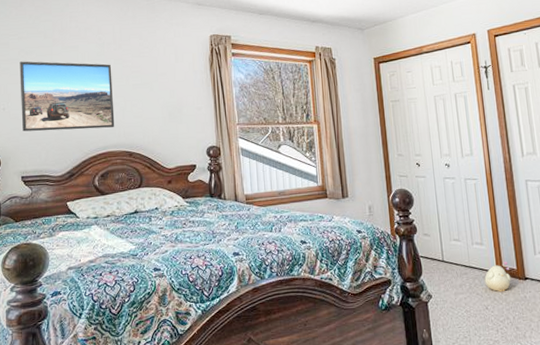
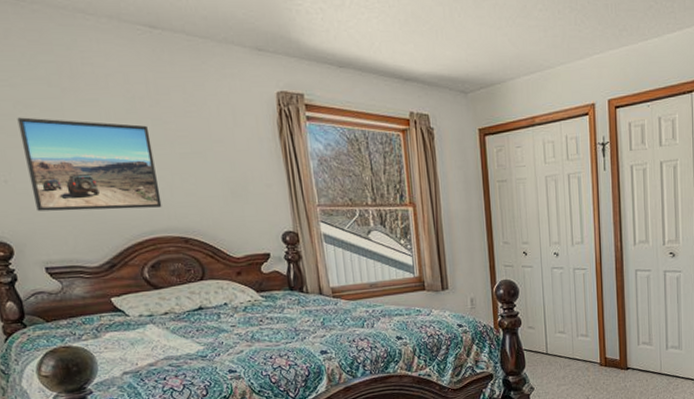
plush toy: present [484,261,511,292] -> none [587,352,614,383]

